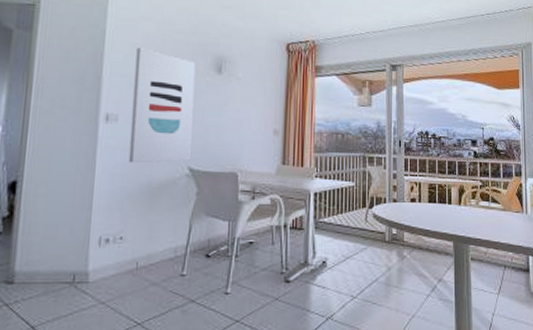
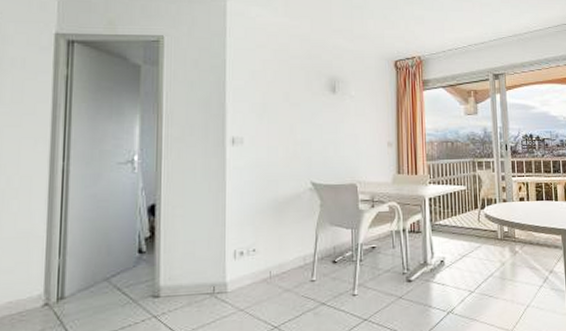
wall art: present [128,47,196,163] -> none [255,74,312,181]

